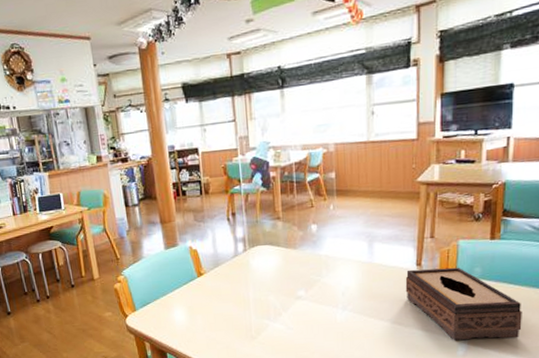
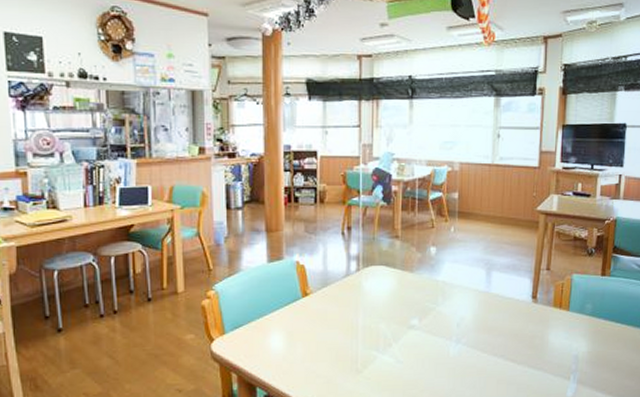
tissue box: present [405,267,522,340] -> none [520,302,628,380]

